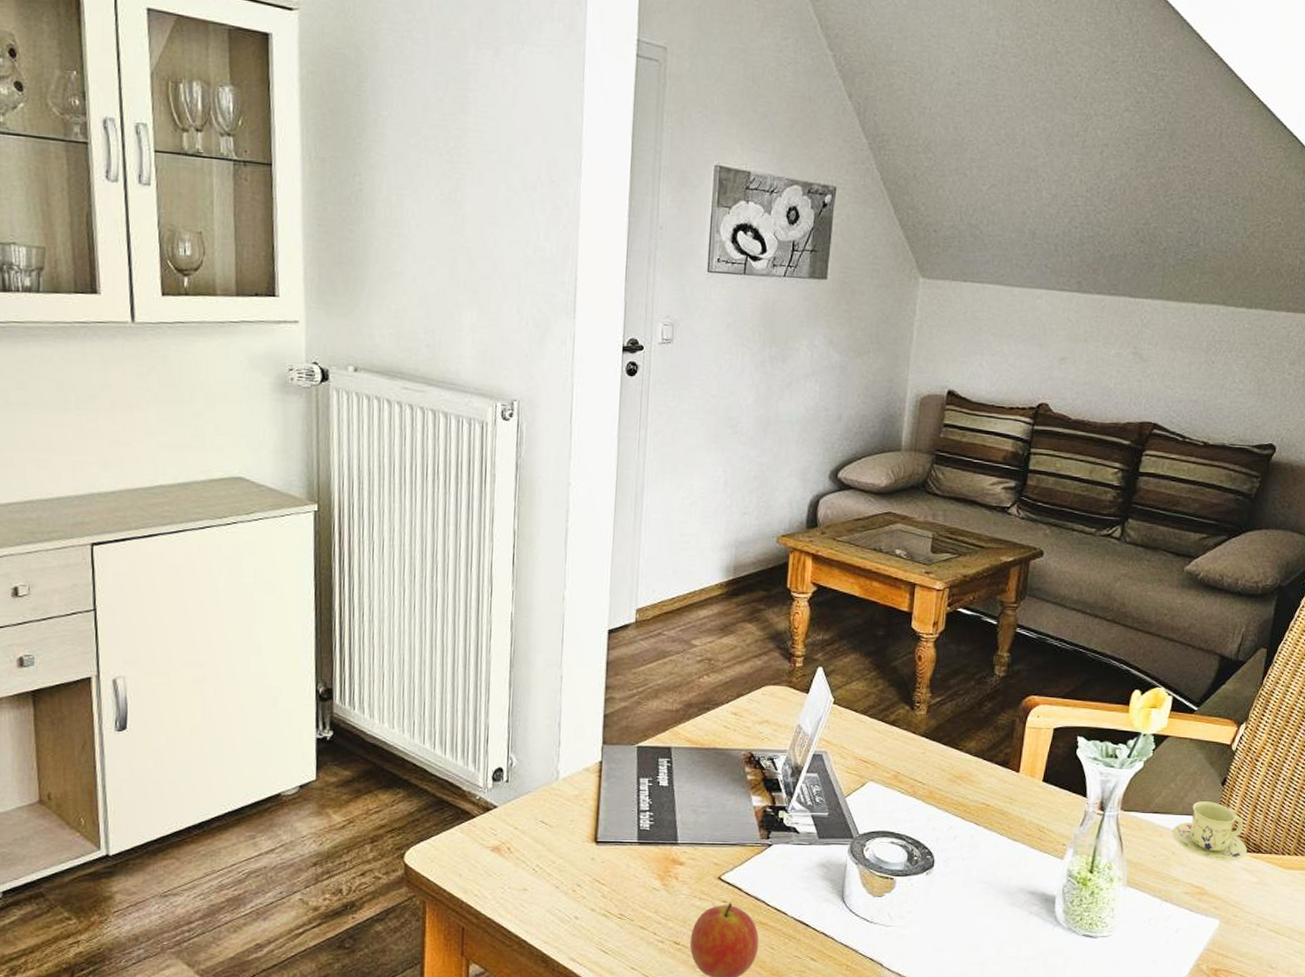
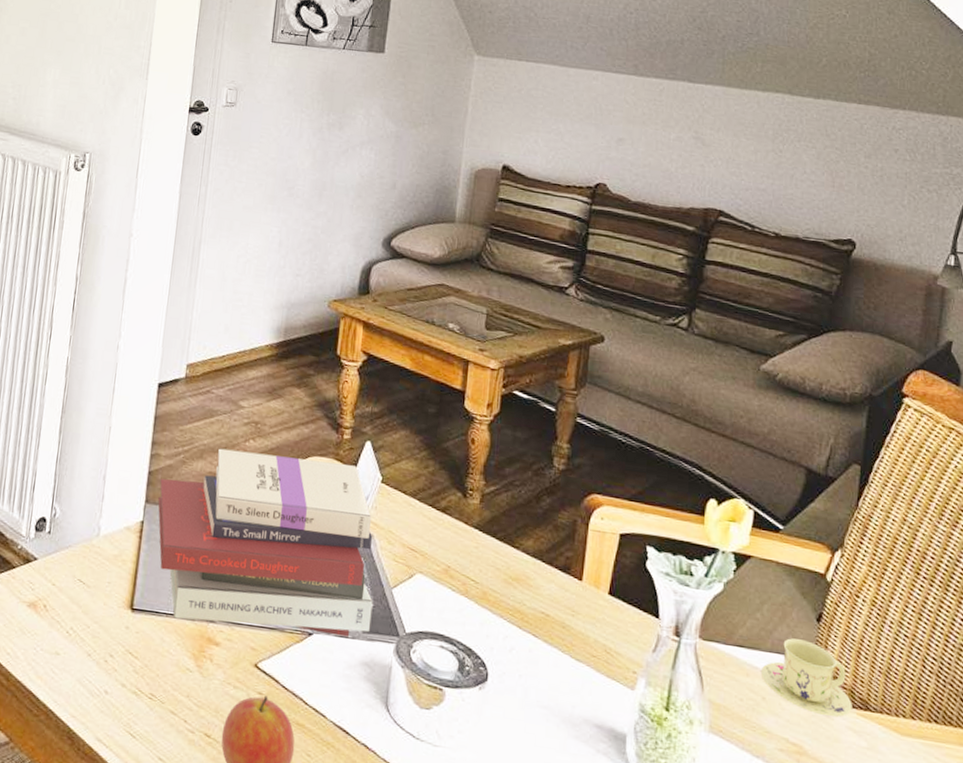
books: none [615,686,828,846] -> present [158,448,373,637]

